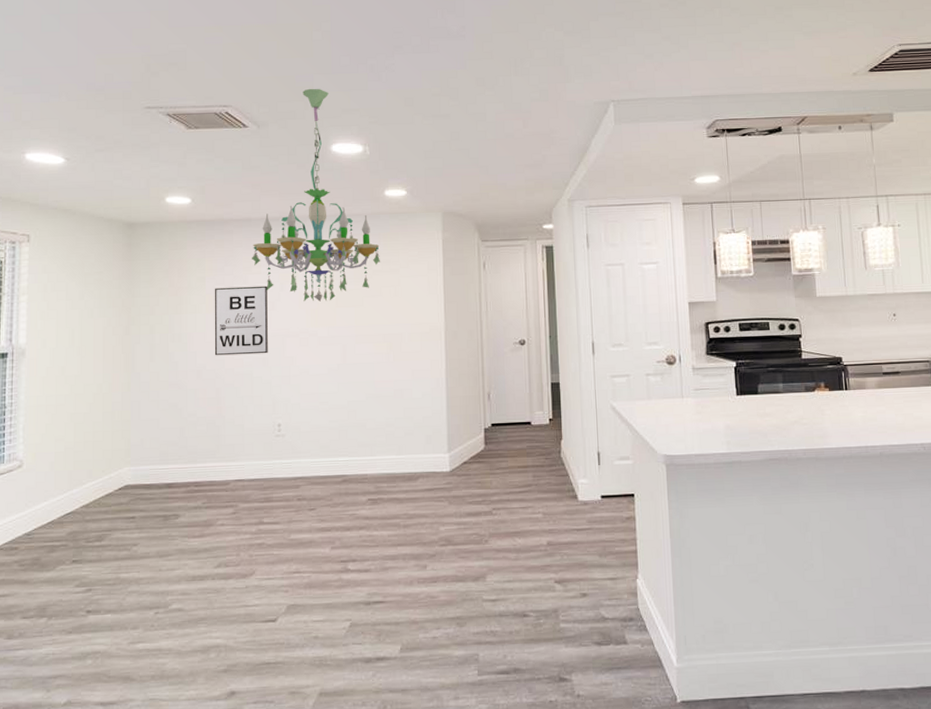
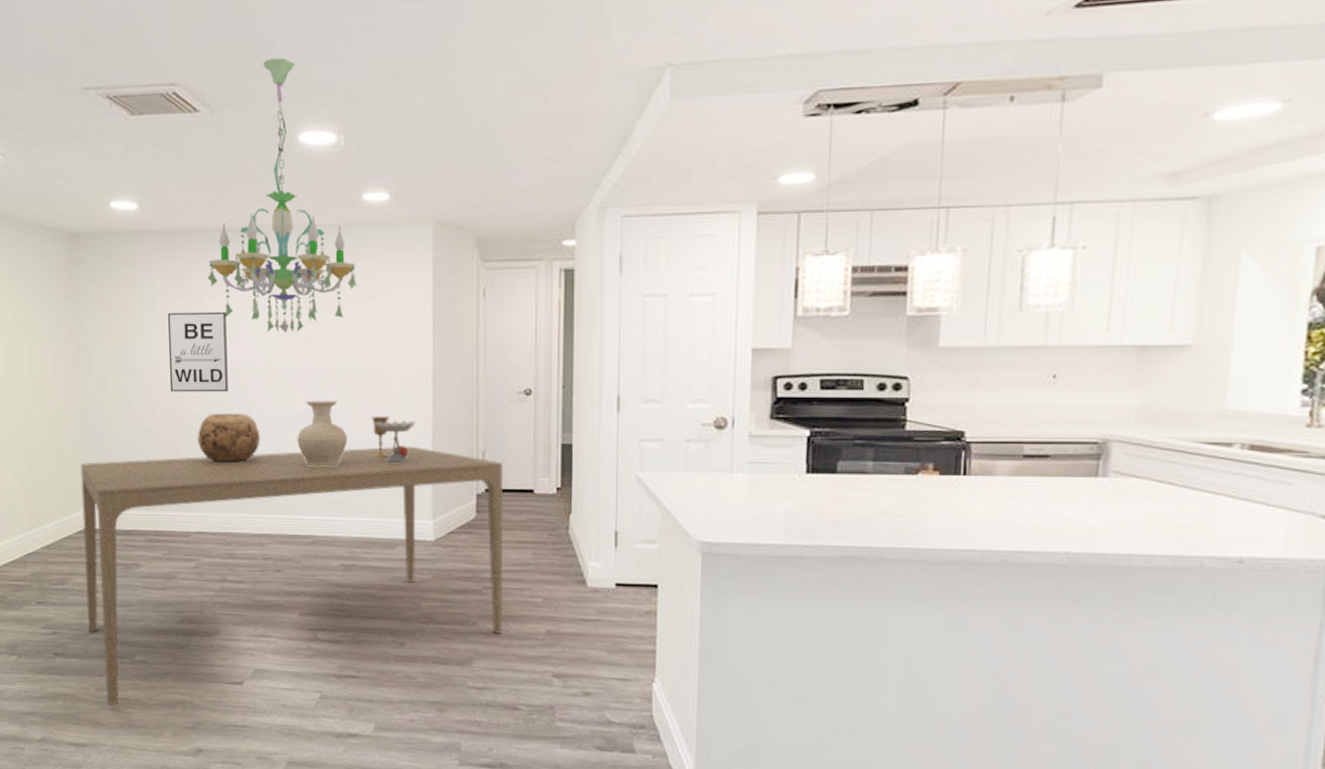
dining table: none [123,391,510,658] -> present [80,446,504,706]
decorative bowl: none [238,371,297,416] -> present [197,413,261,464]
vase: none [329,357,374,414] -> present [297,401,348,467]
goblet: none [394,367,432,406] -> present [372,416,416,463]

